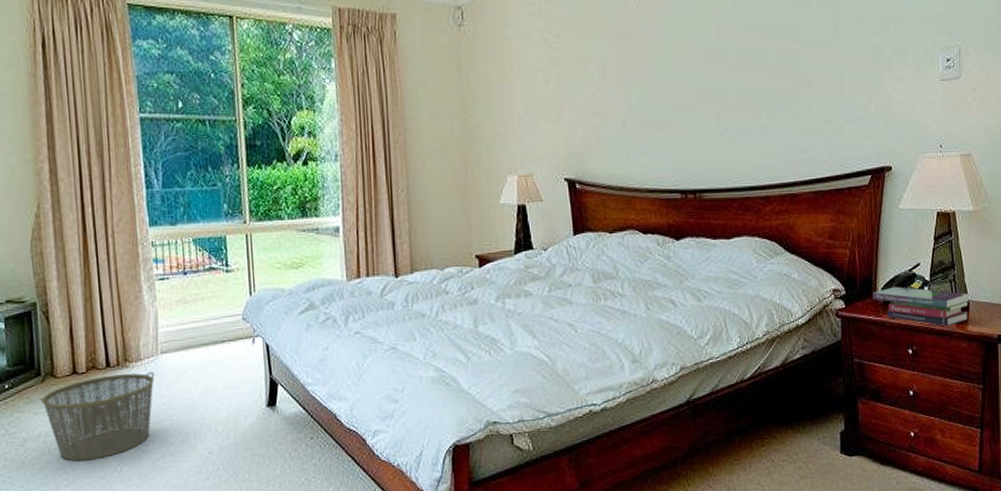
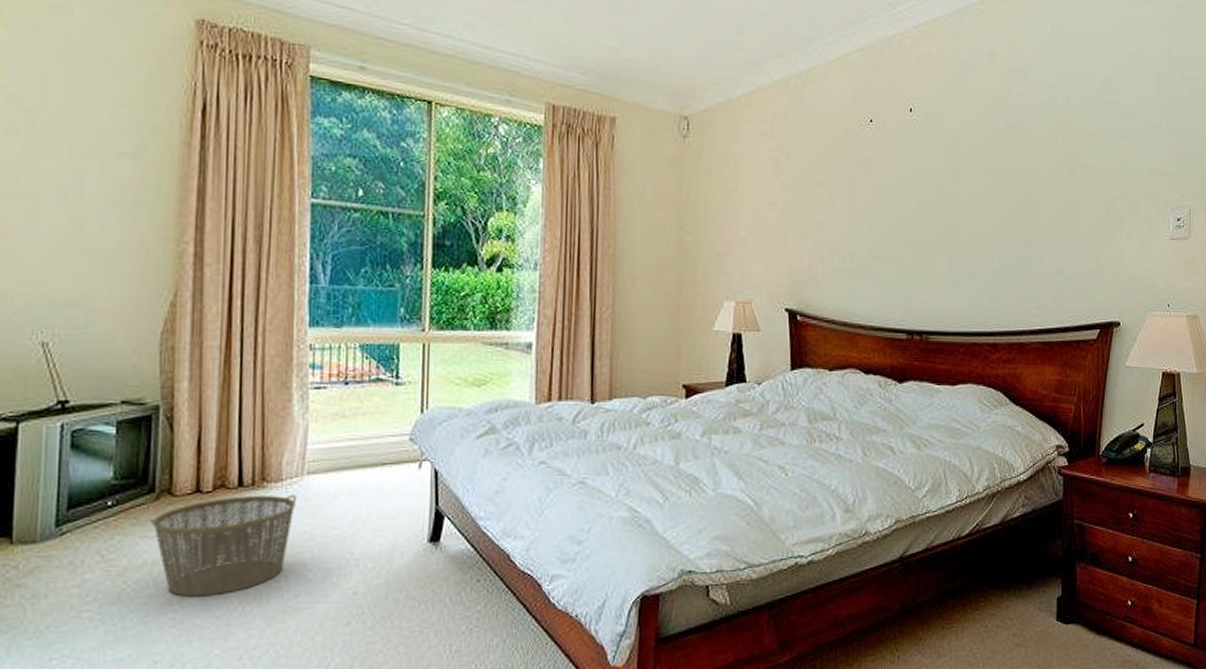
books: present [872,286,969,327] -> none [1095,446,1190,491]

